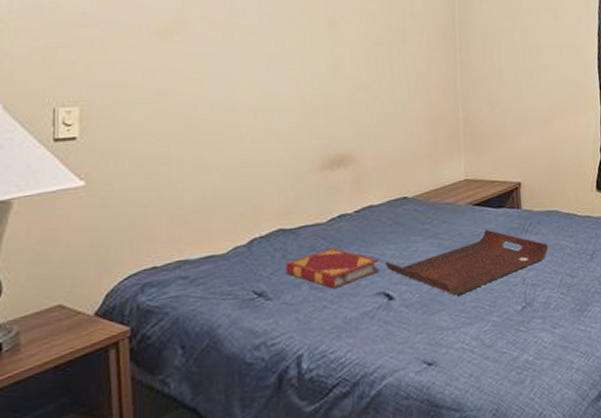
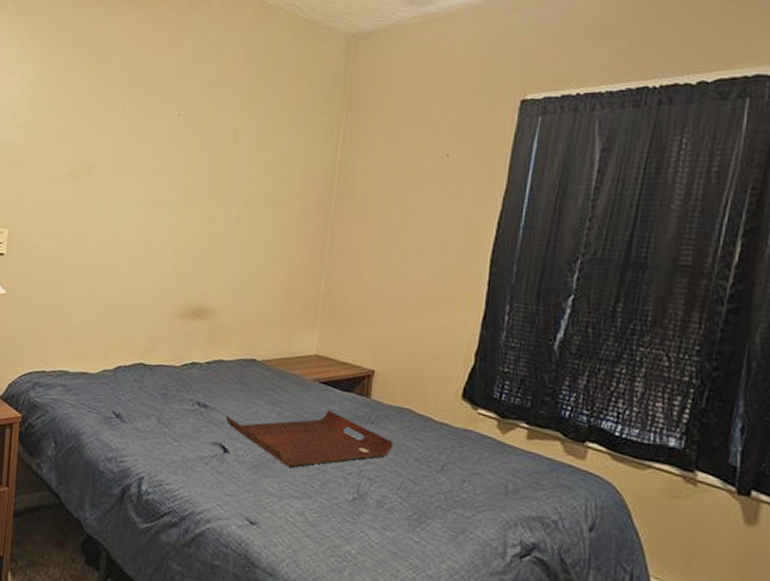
hardback book: present [285,248,381,290] -> none [140,390,222,429]

